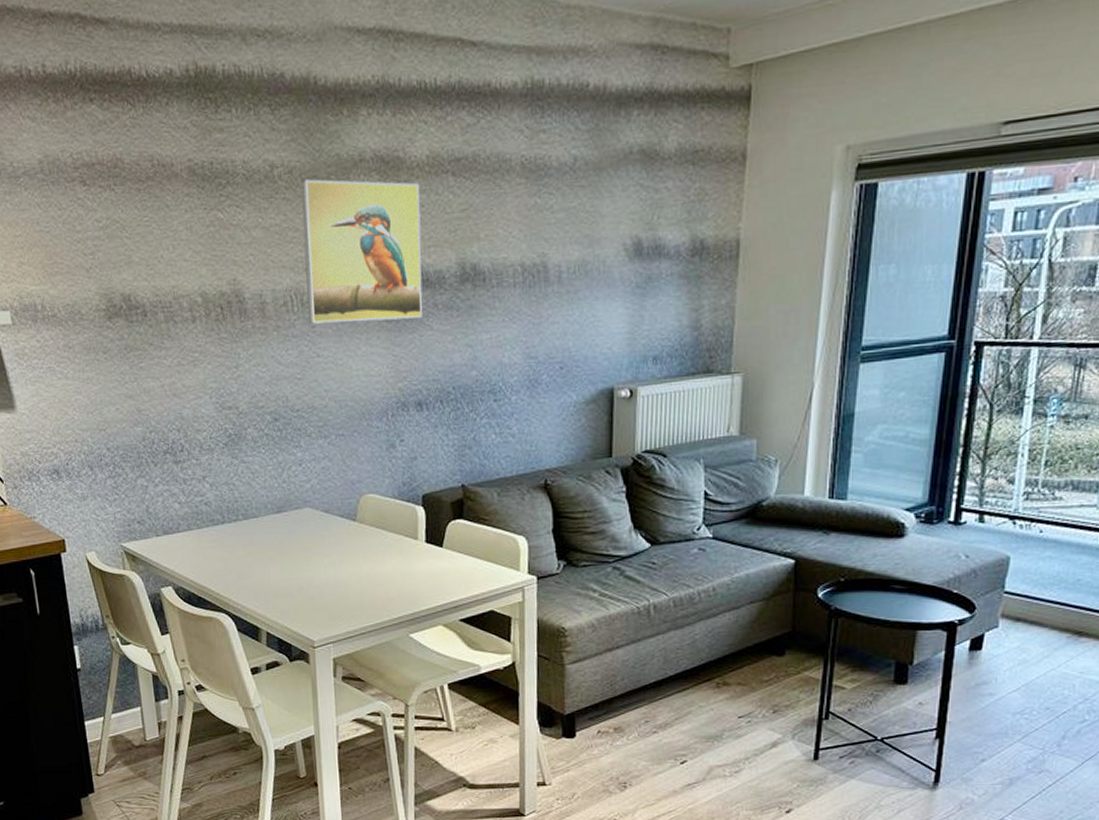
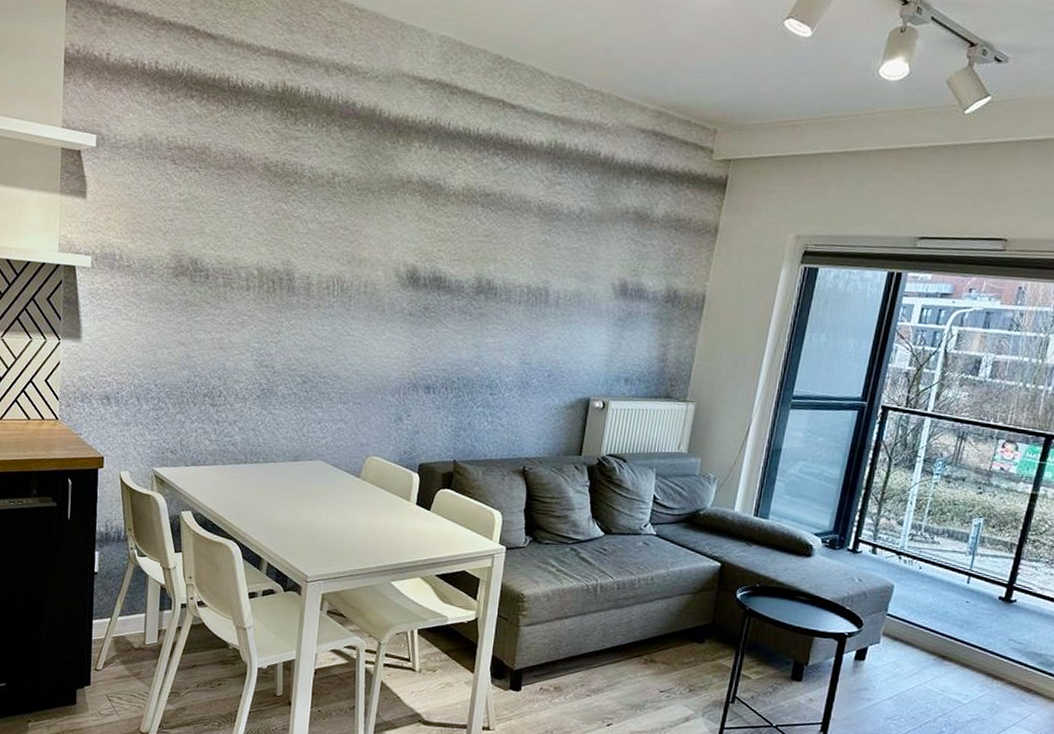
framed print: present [301,179,423,324] -> none [345,189,453,317]

